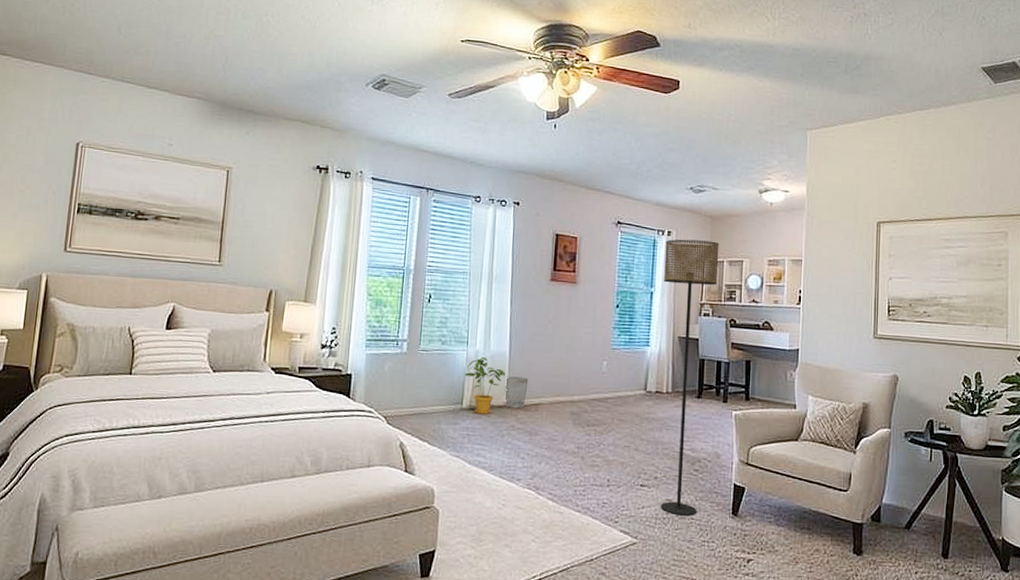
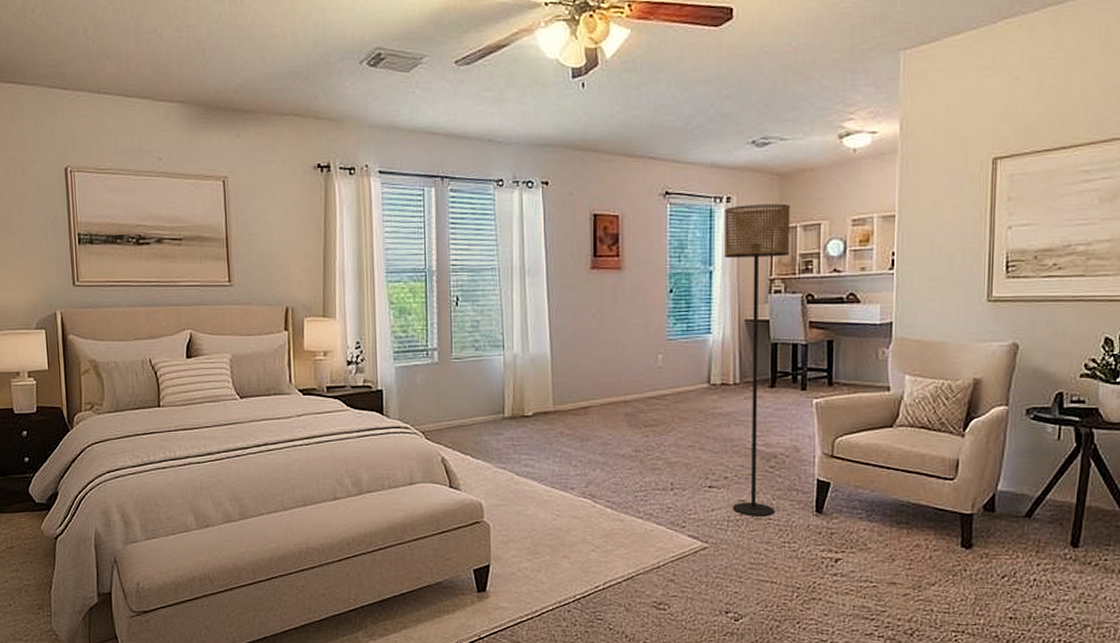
house plant: present [465,357,506,414] -> none [504,361,549,422]
wastebasket: present [505,376,529,409] -> none [549,379,575,414]

